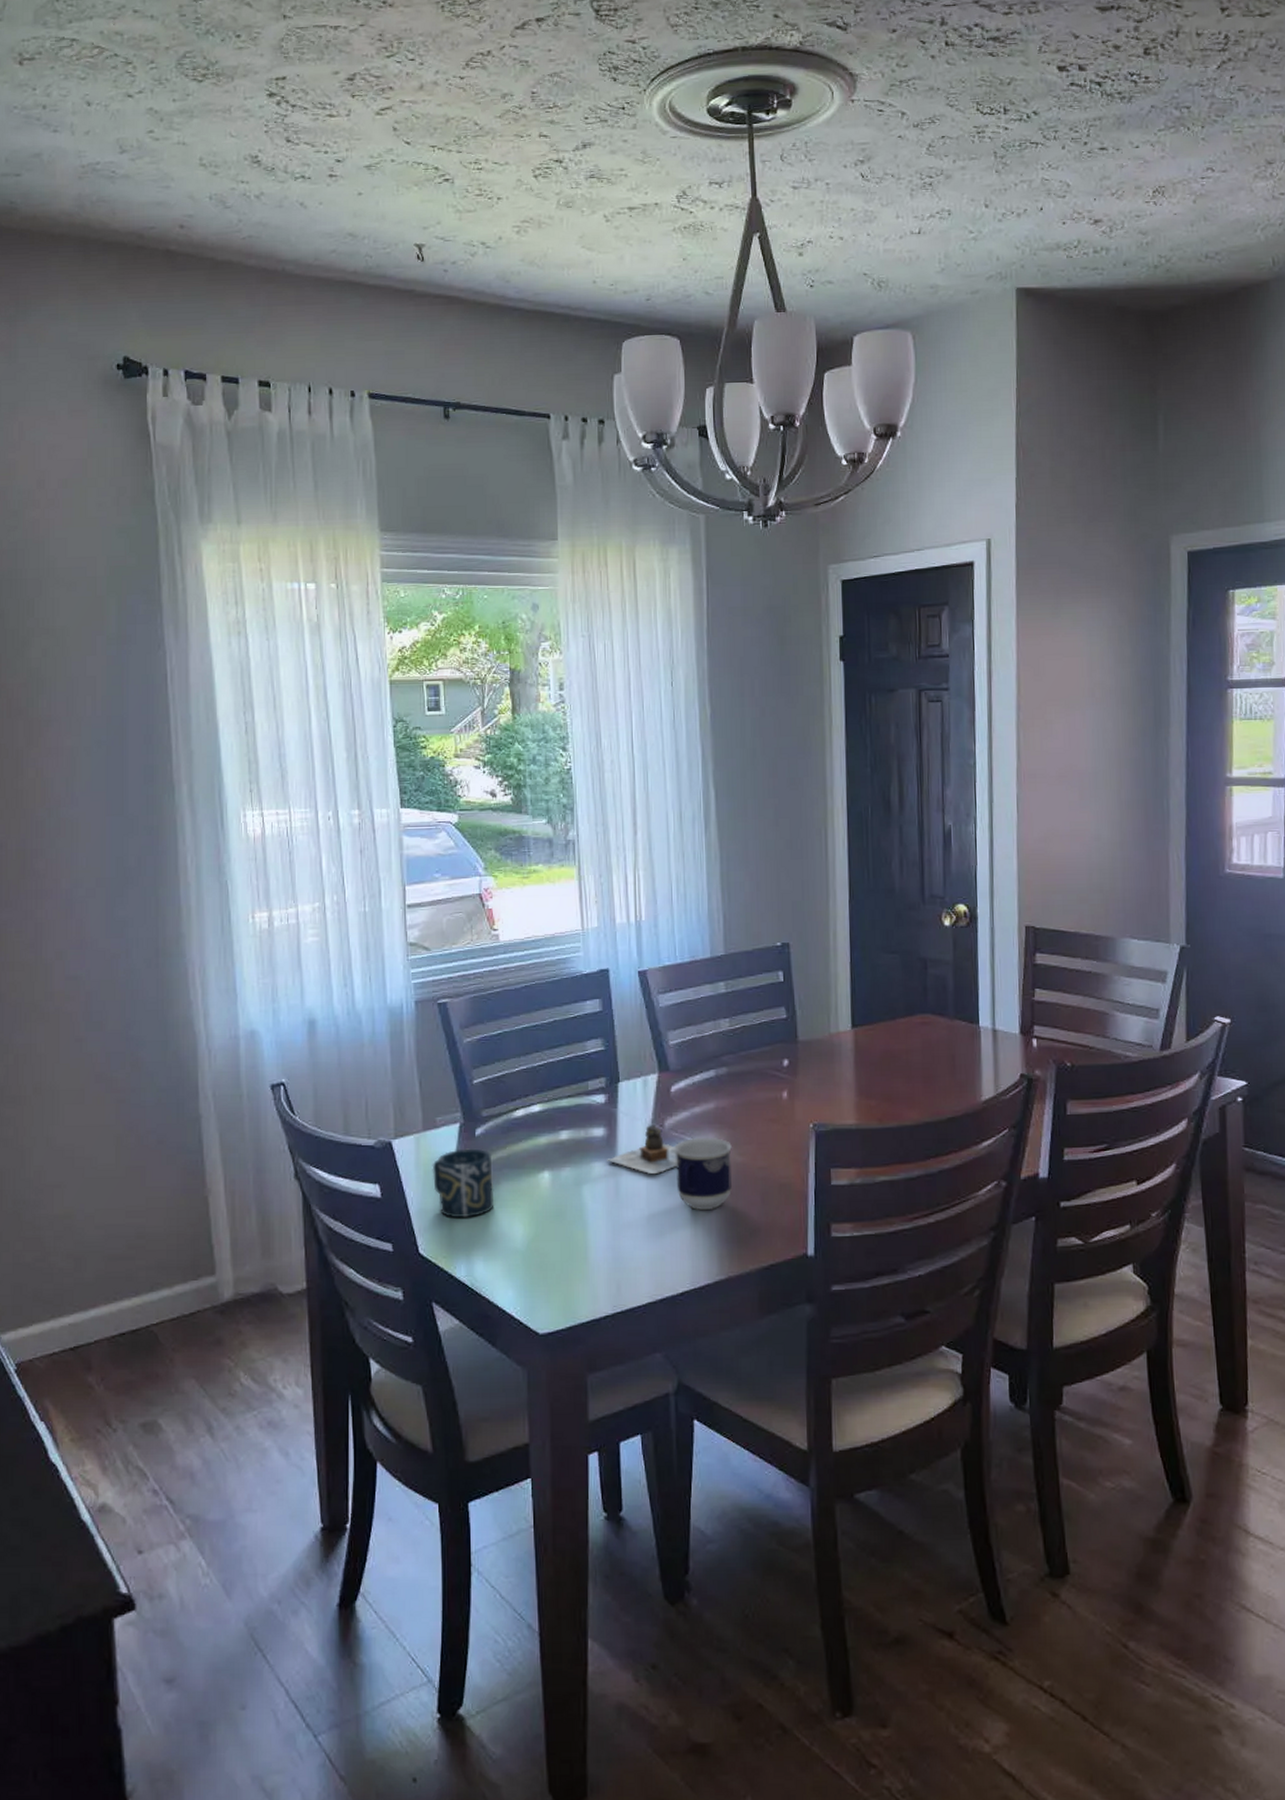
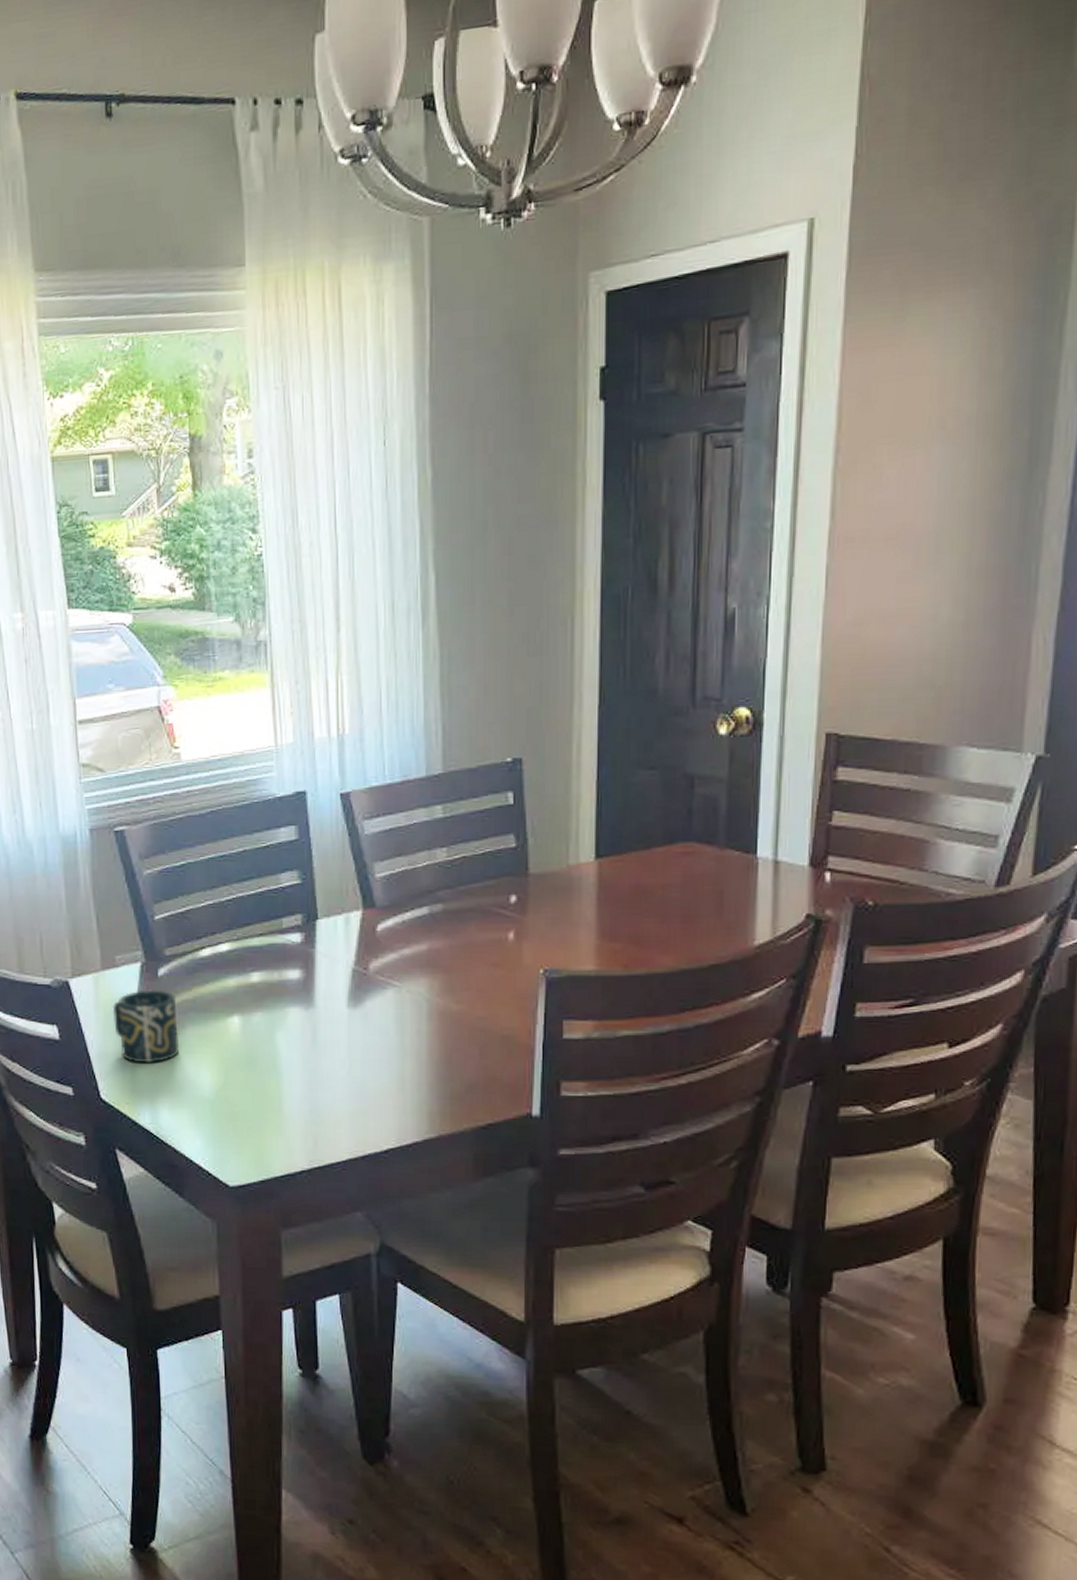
teapot: present [607,1123,677,1174] -> none [303,966,383,1021]
cup: present [674,1138,732,1210] -> none [380,983,447,1062]

